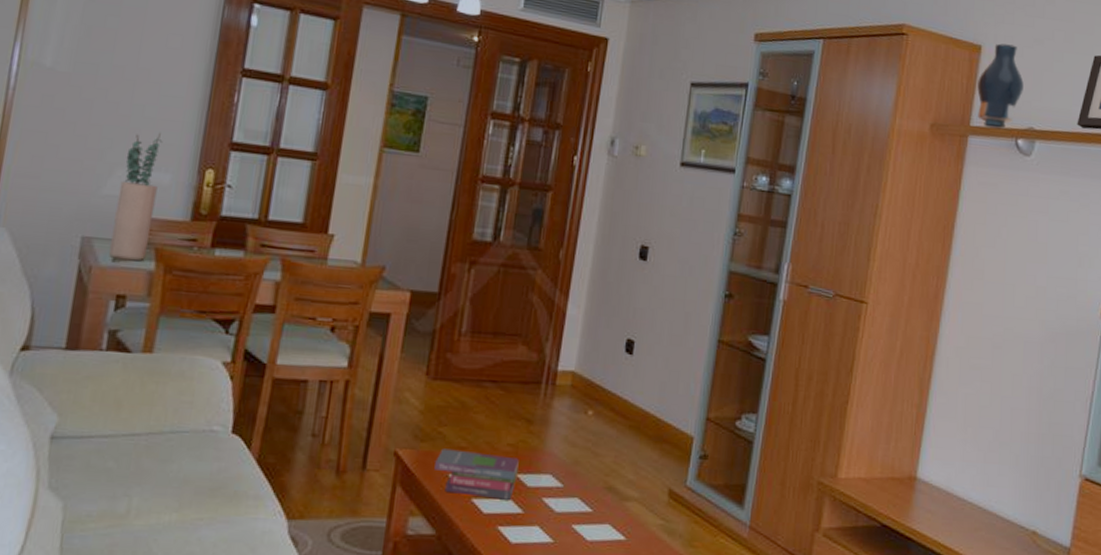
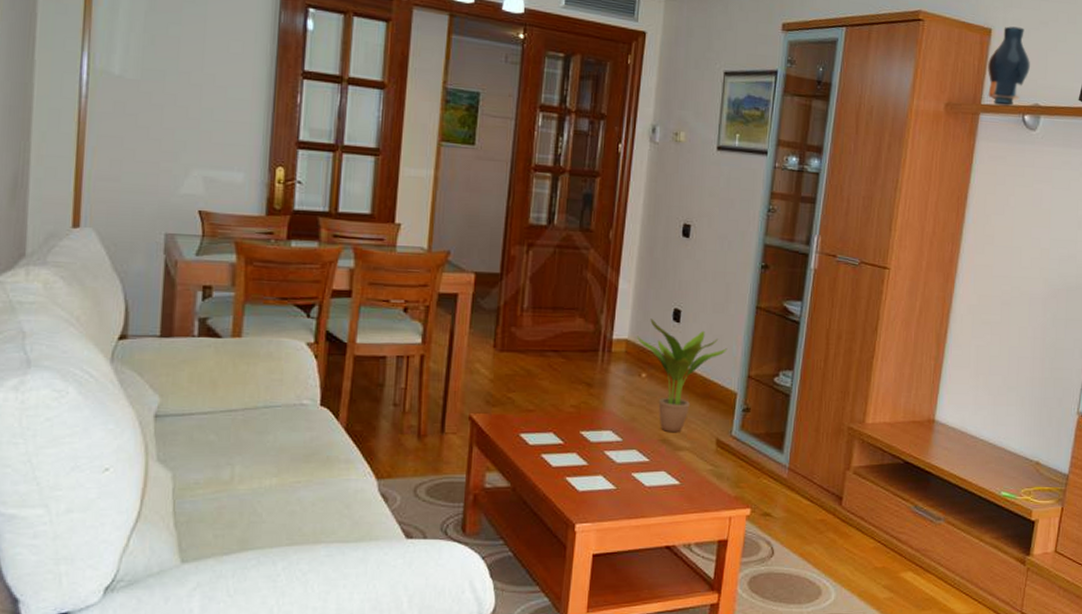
vase: present [109,132,163,262] -> none [192,133,233,255]
books: present [434,448,519,500] -> none [506,412,582,454]
potted plant: none [583,349,685,480] -> present [636,319,728,433]

